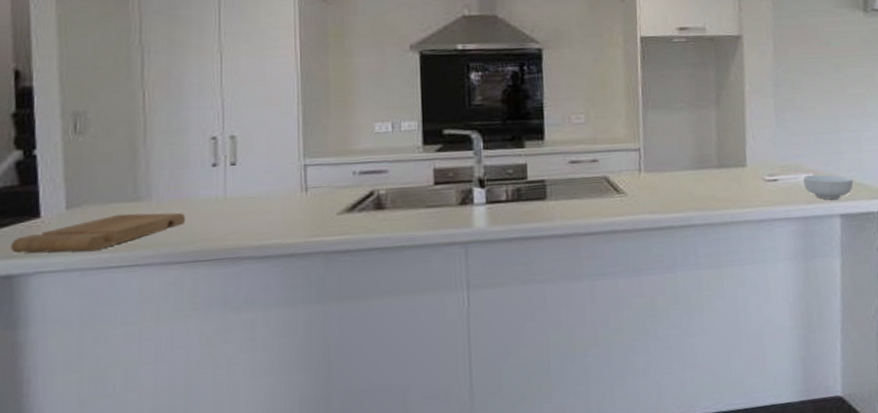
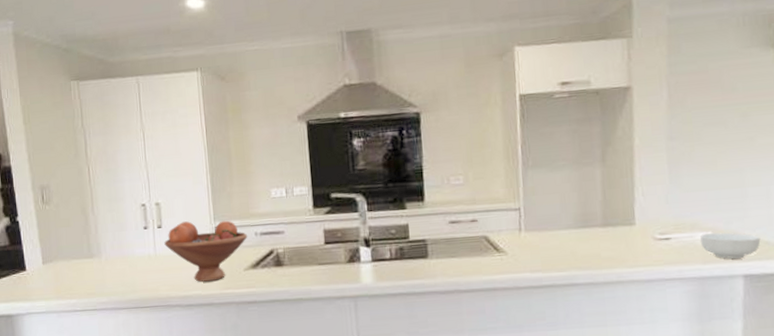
cutting board: present [11,212,186,254] -> none [9,267,128,298]
fruit bowl: none [238,157,344,229] -> present [164,220,248,282]

